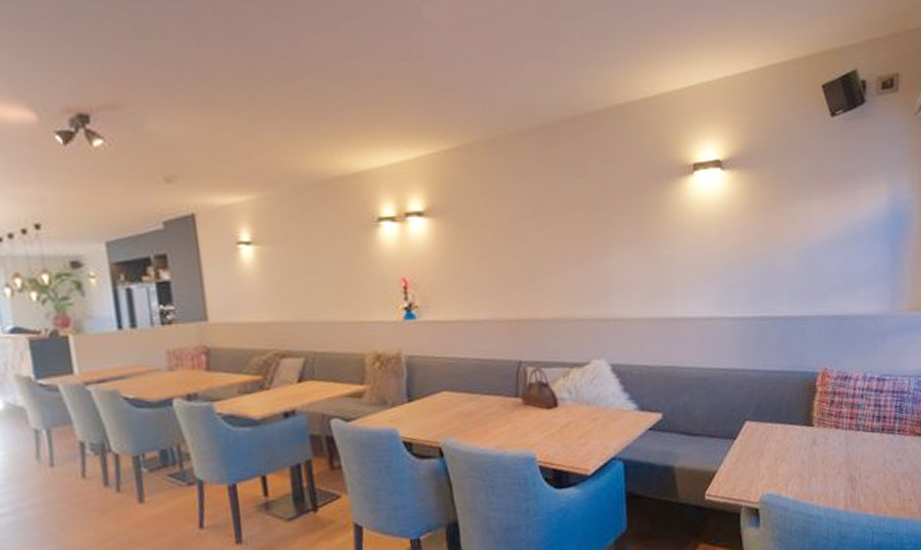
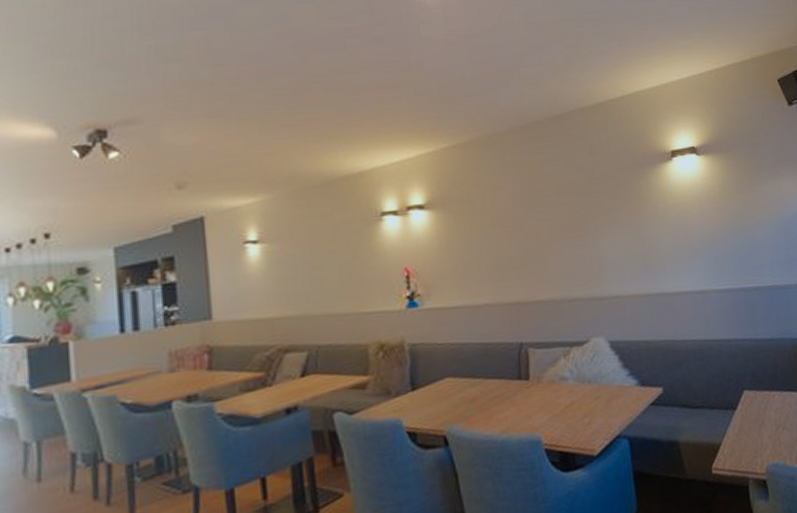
handbag: present [521,367,560,410] -> none [523,347,562,391]

